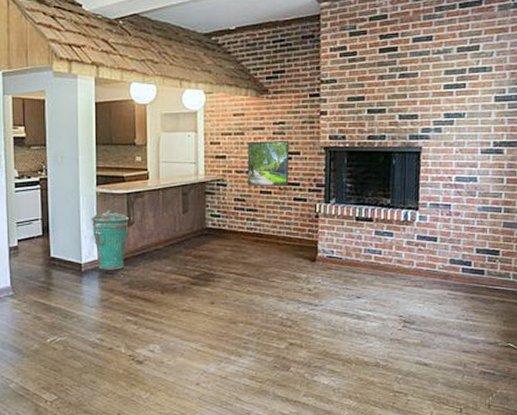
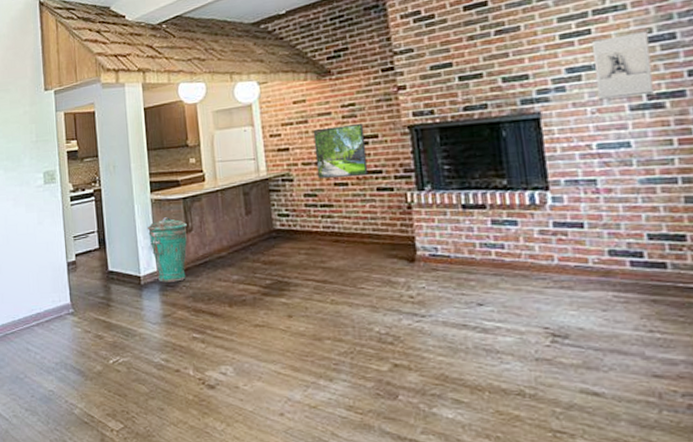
wall sculpture: none [462,91,502,142] -> present [592,31,654,100]

